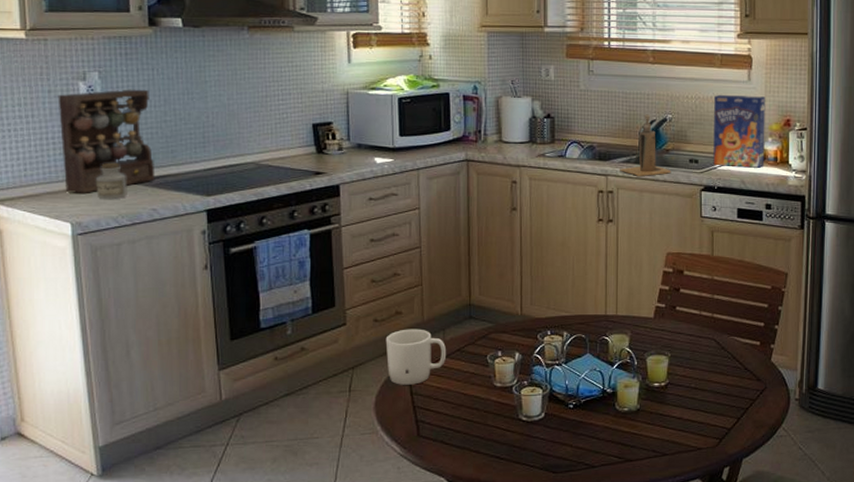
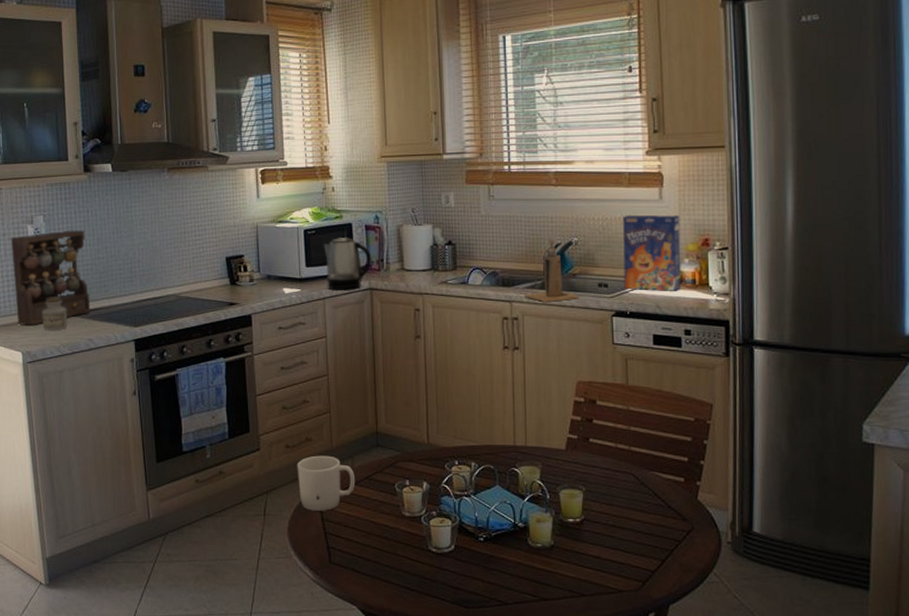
kettle: none [418,106,469,161] -> present [323,236,372,290]

